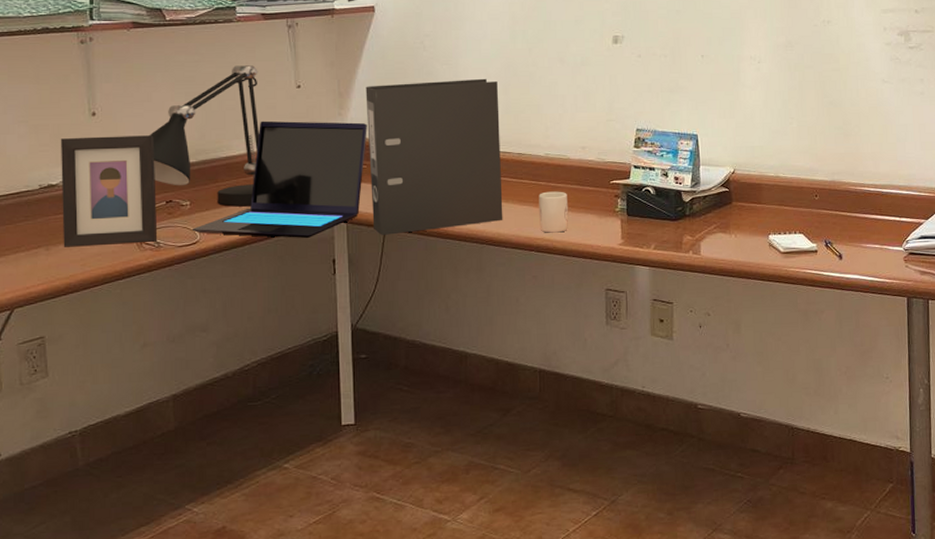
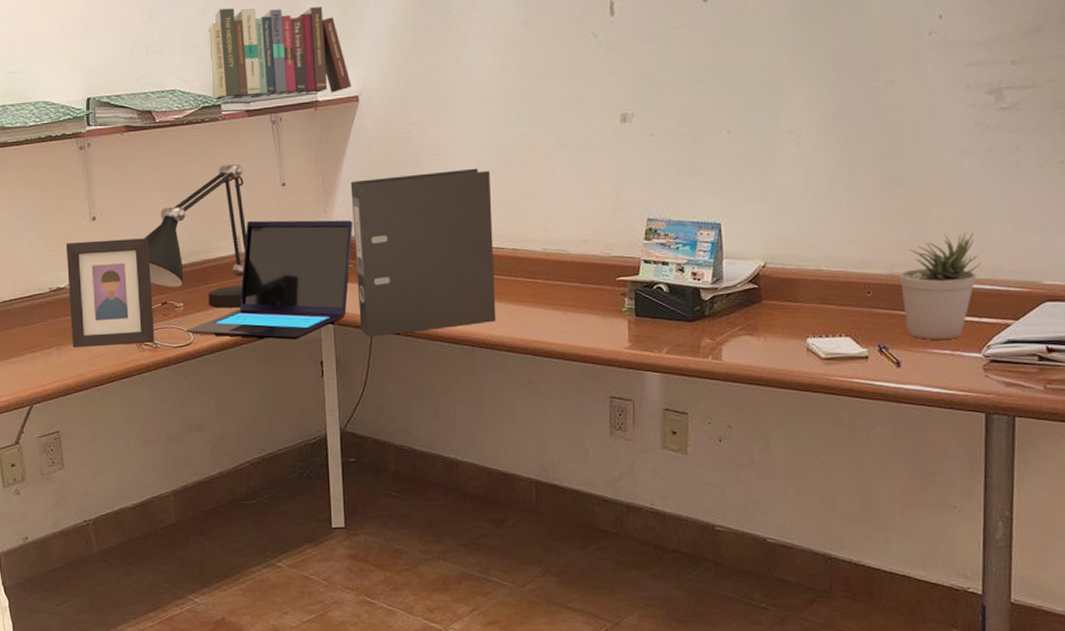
mug: present [538,191,569,233] -> none [534,289,569,335]
potted plant: none [839,147,899,236] -> present [899,232,981,340]

